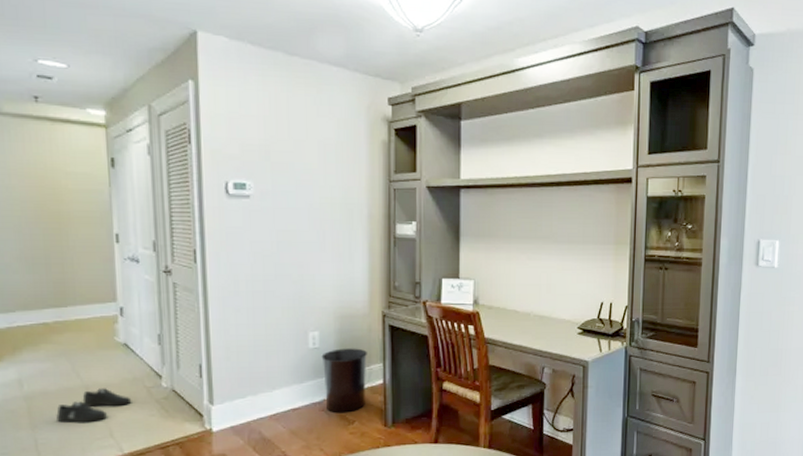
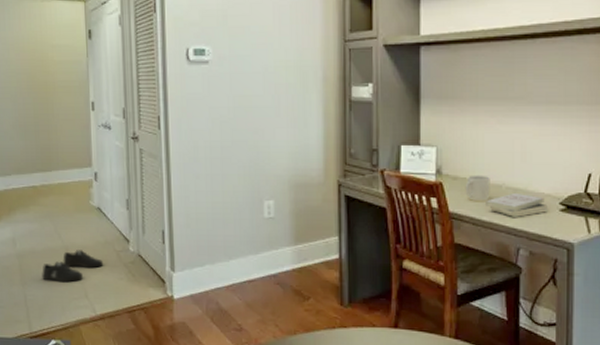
waste bin: present [321,348,368,413] -> none [276,219,324,288]
mug: none [499,304,521,328] -> present [465,175,490,202]
books: none [516,319,569,340] -> present [486,192,549,217]

